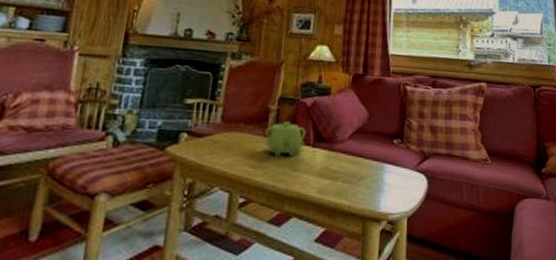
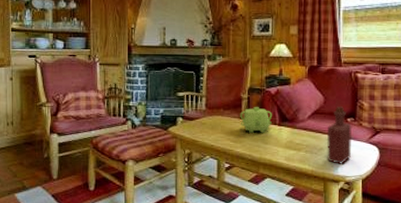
bottle: none [368,125,399,198] -> present [326,107,353,164]

